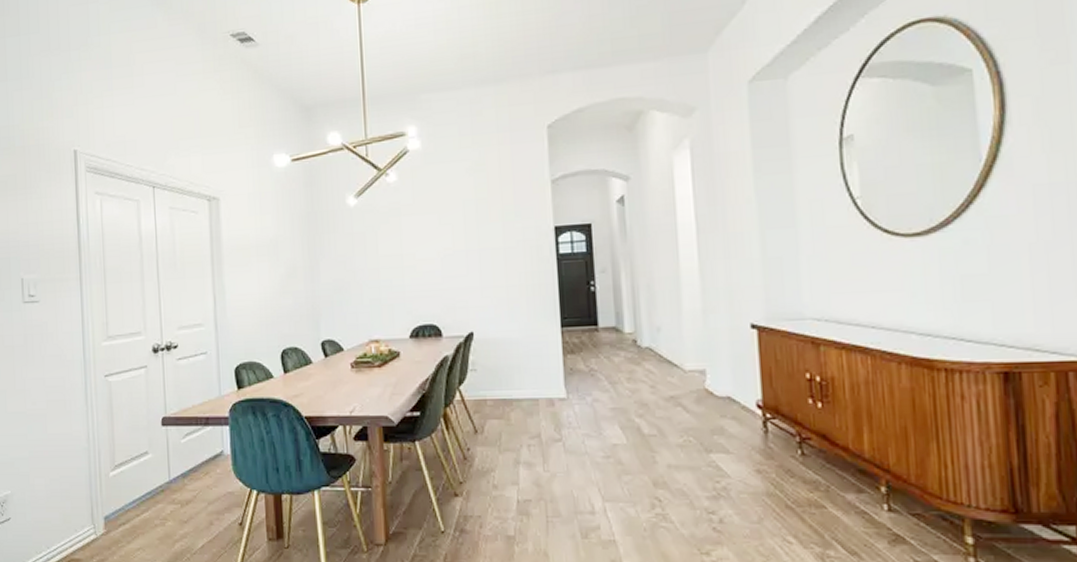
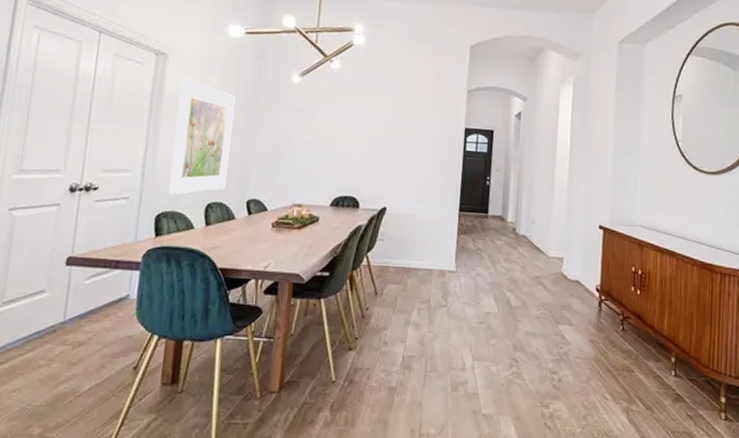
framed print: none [236,221,297,345] -> present [168,79,236,195]

